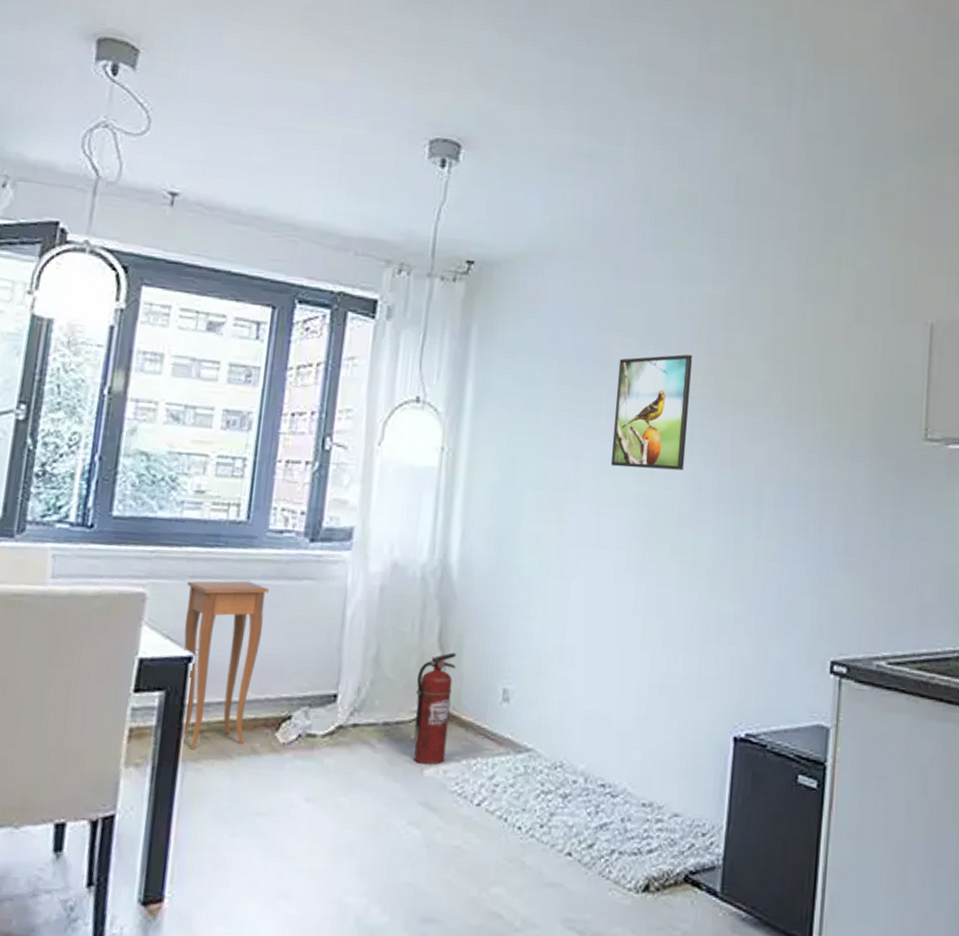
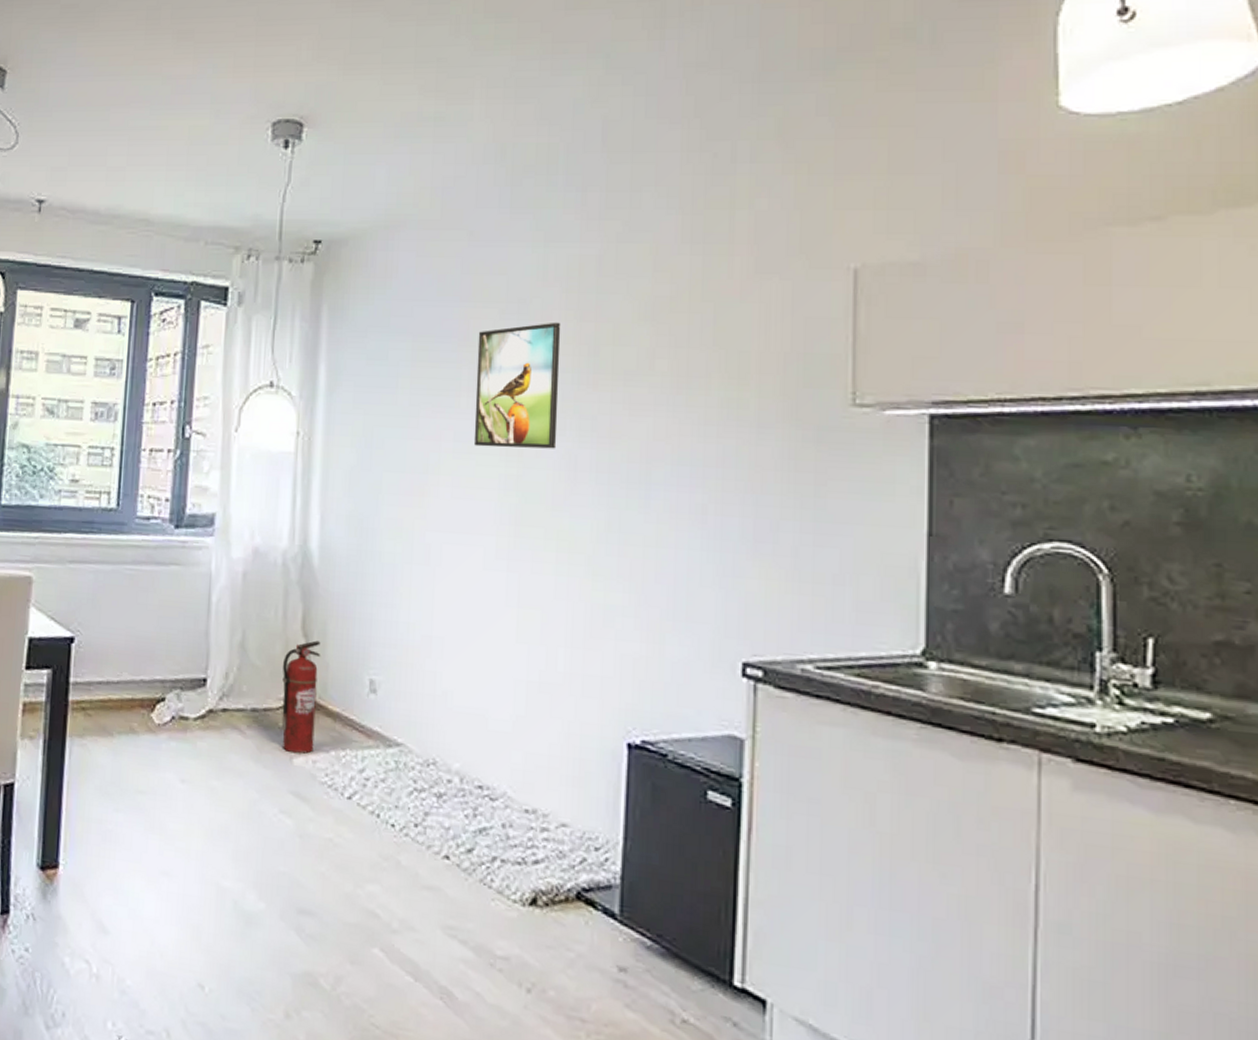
side table: present [182,580,269,750] -> none [66,565,139,726]

